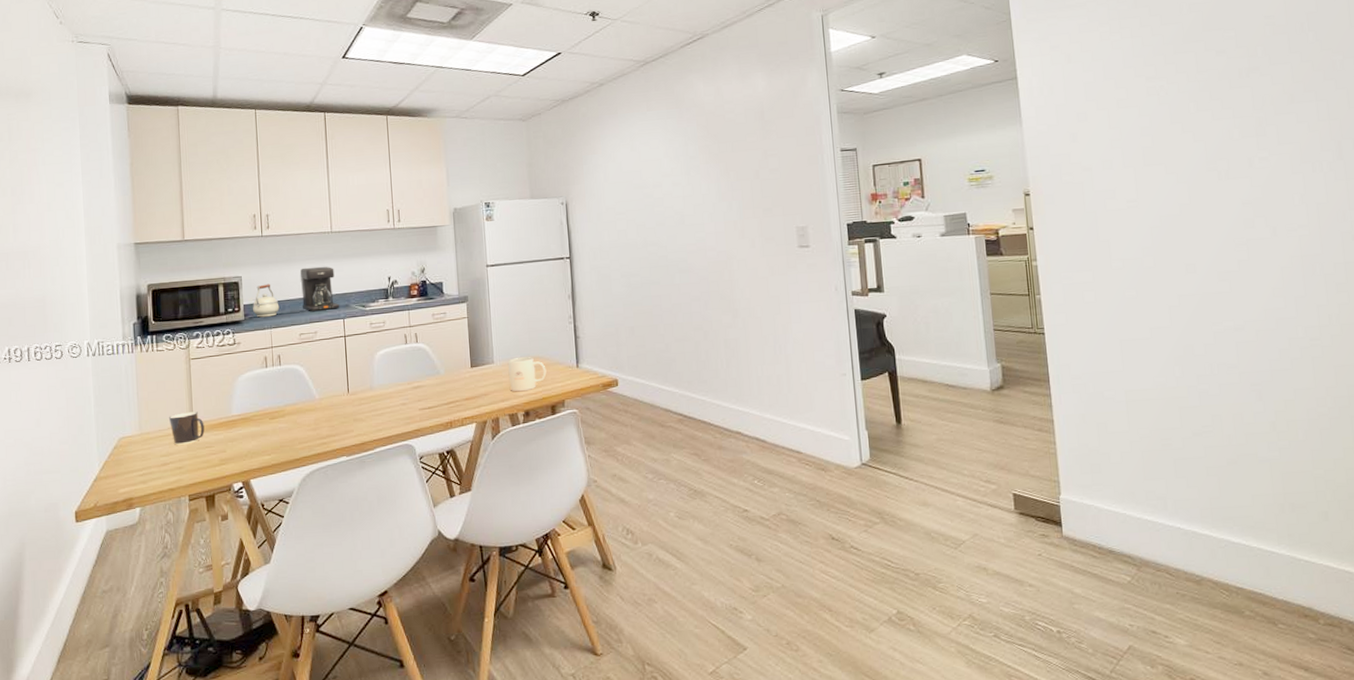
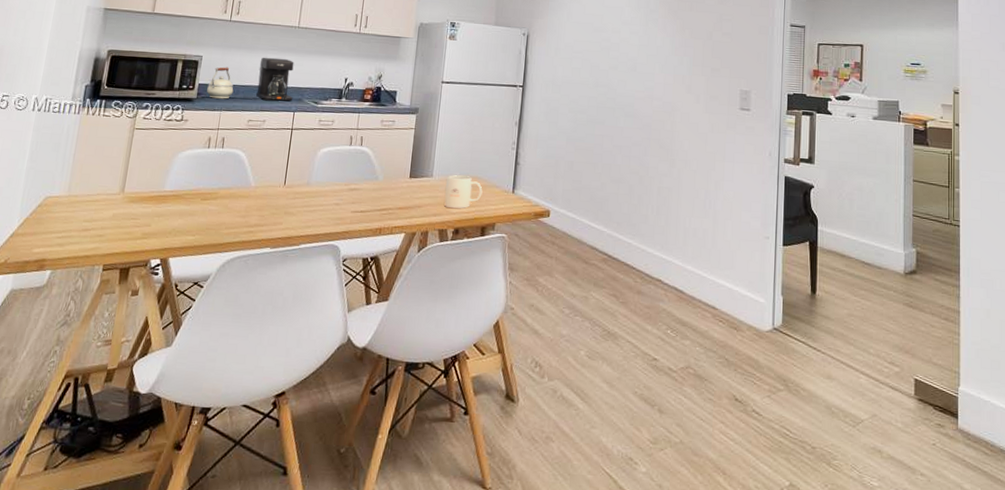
mug: present [168,411,205,446] -> none [99,180,135,214]

